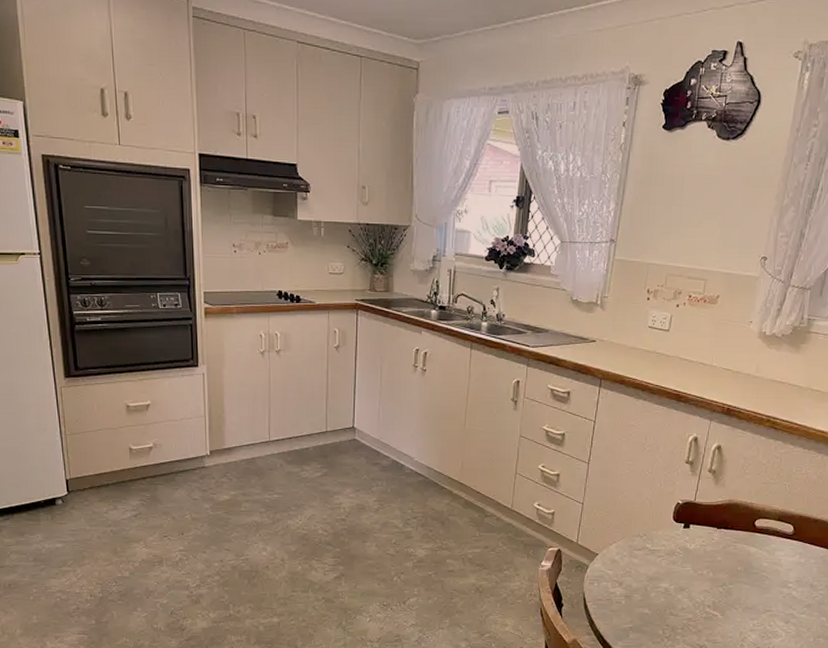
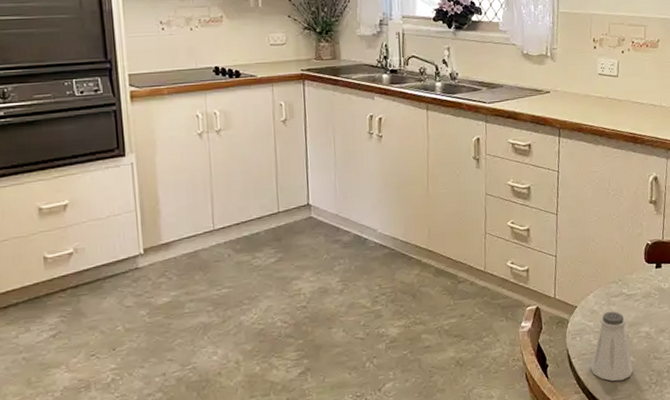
saltshaker: none [604,564,647,630] -> present [590,311,633,382]

